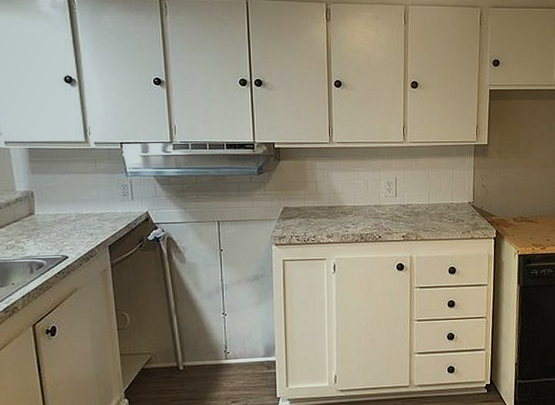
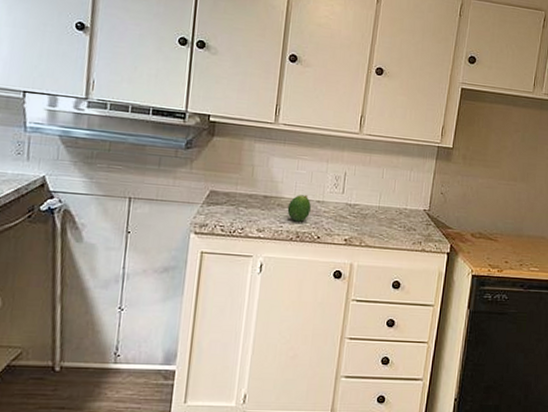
fruit: none [350,201,370,225] -> present [287,194,311,222]

